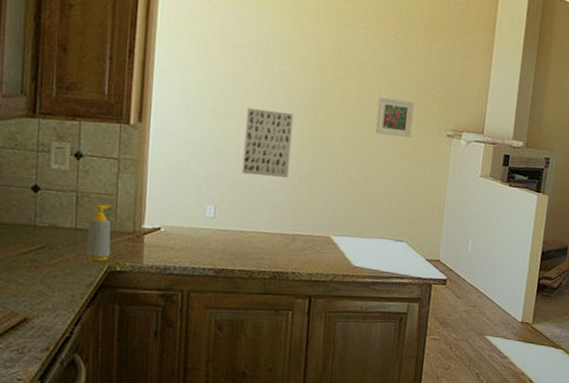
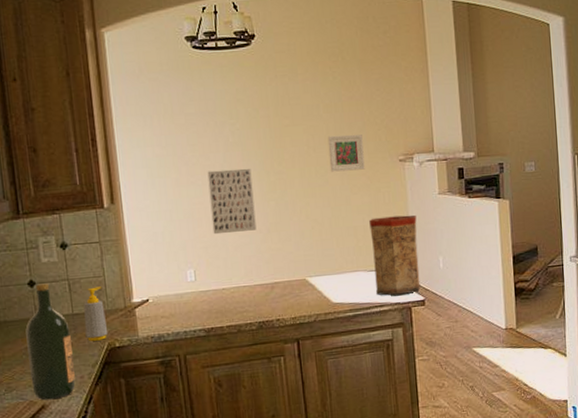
wine bottle: none [17,190,69,314] -> present [25,283,76,401]
vase: none [399,188,454,271] -> present [369,215,421,296]

